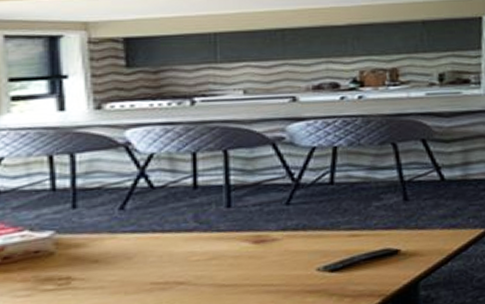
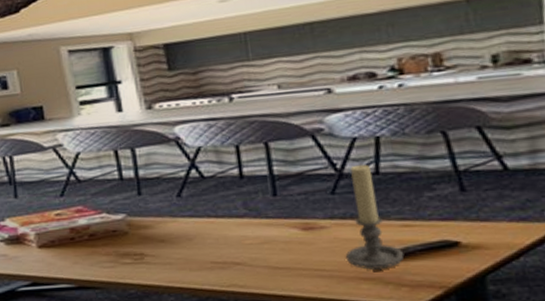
candle holder: none [294,174,350,282] -> present [345,164,404,271]

